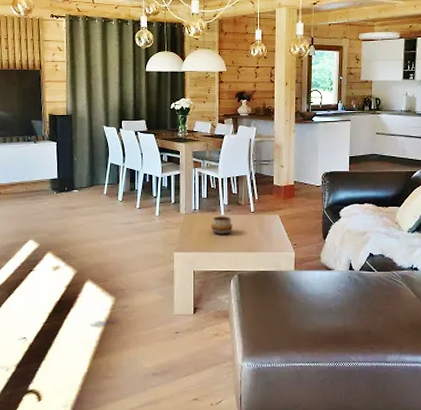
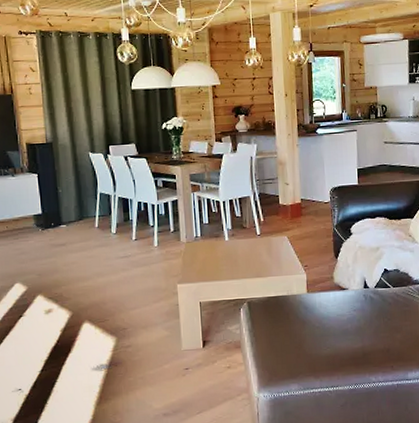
decorative bowl: present [211,216,233,235] -> none [215,241,239,262]

